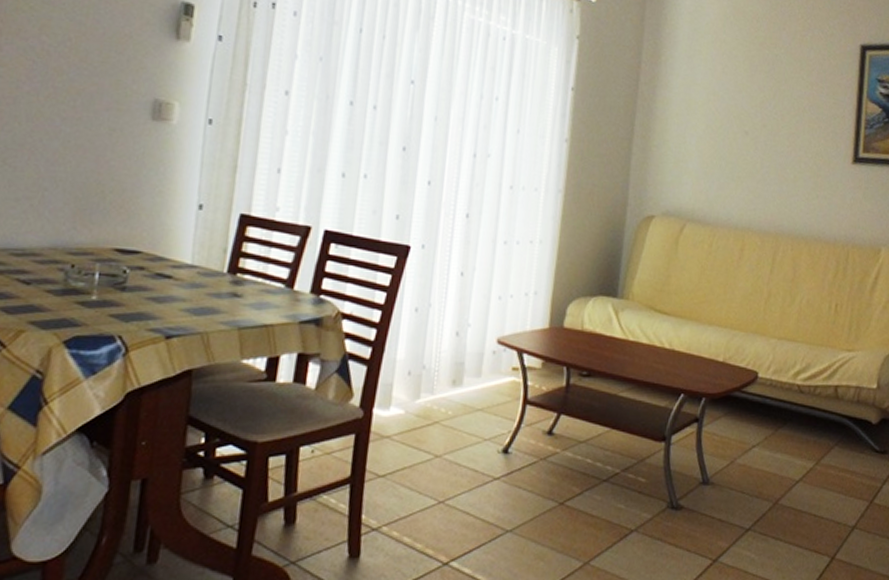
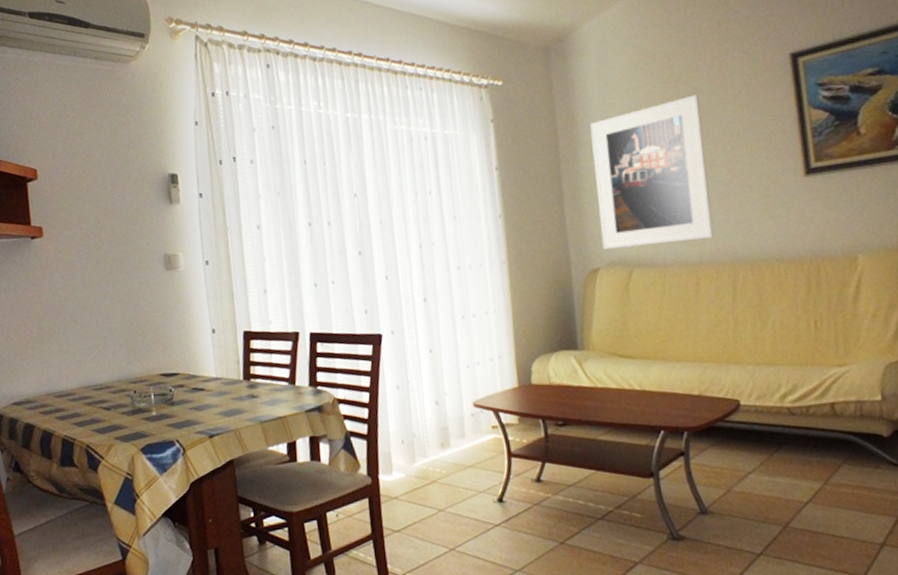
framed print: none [661,61,777,206] -> present [590,94,714,250]

